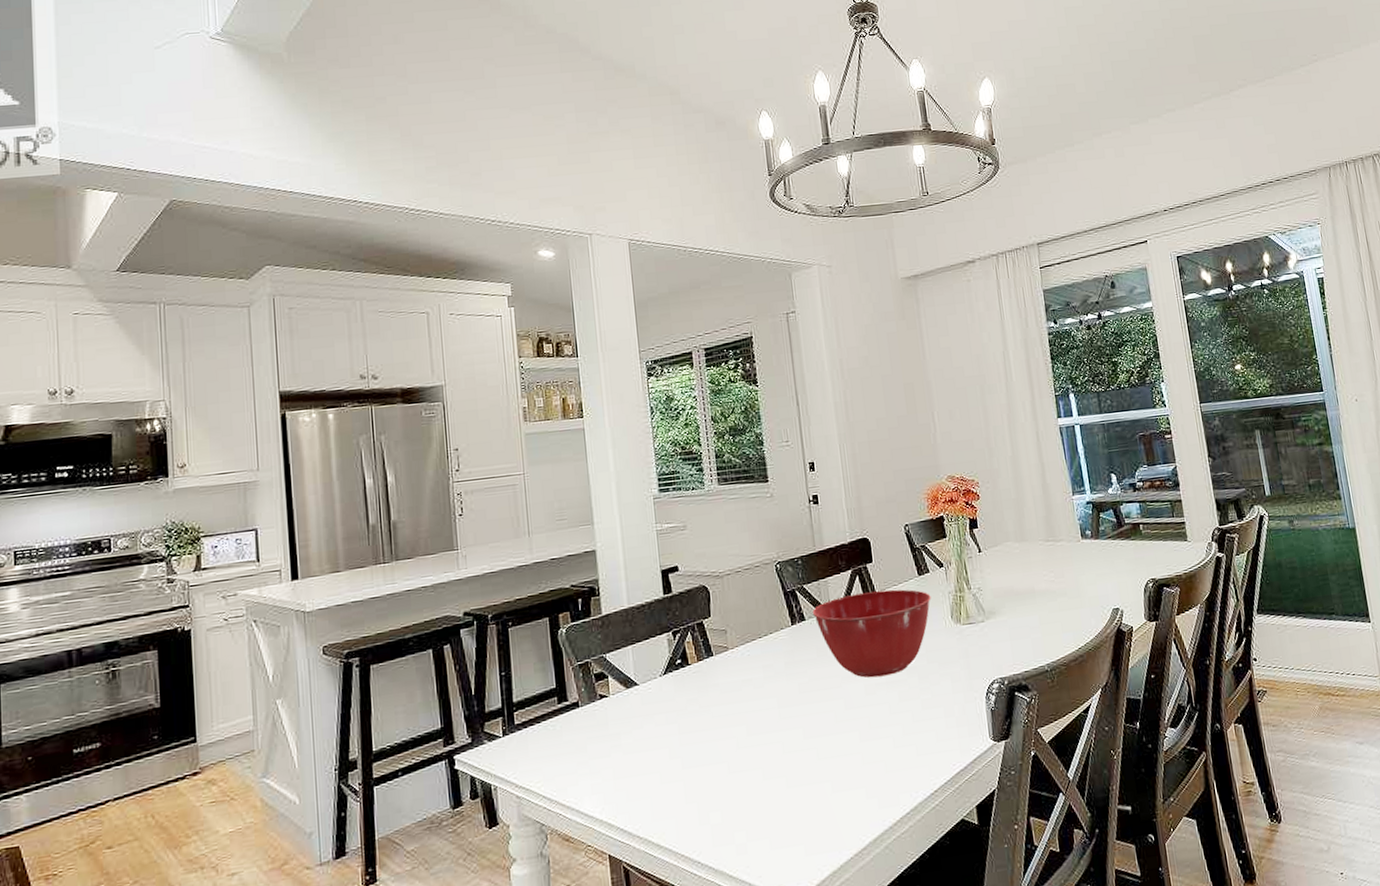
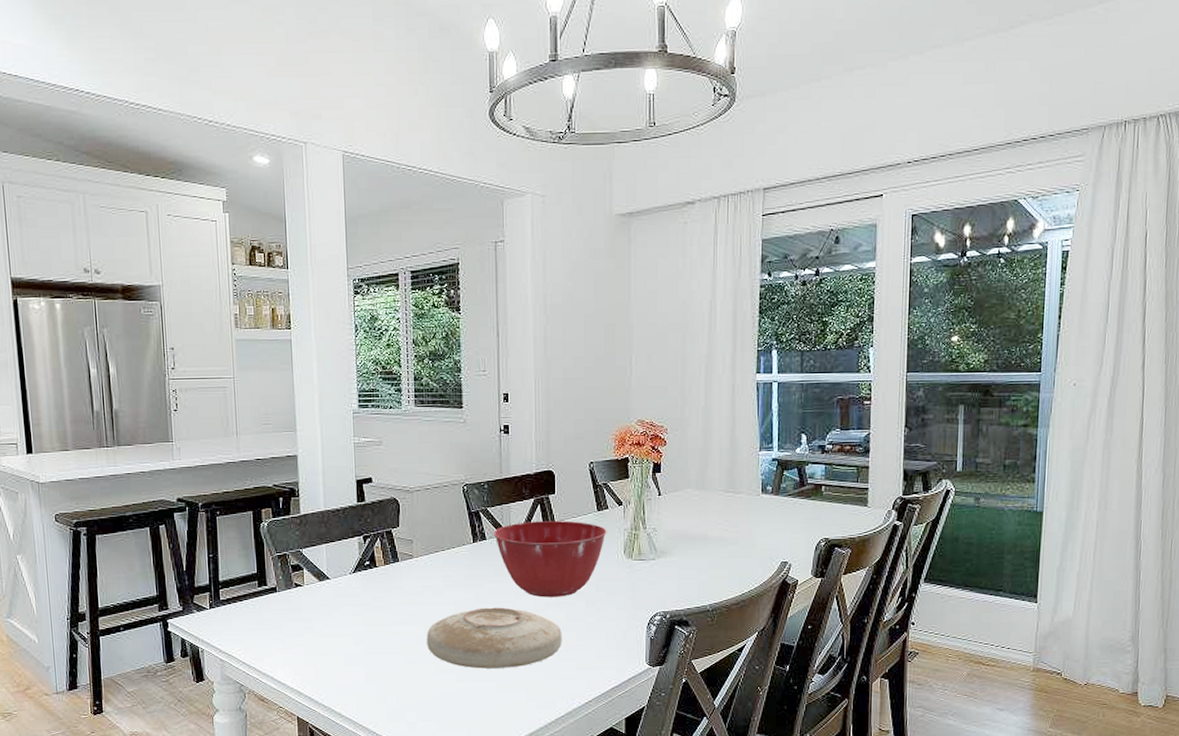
plate: none [750,694,898,770] -> present [427,607,562,669]

